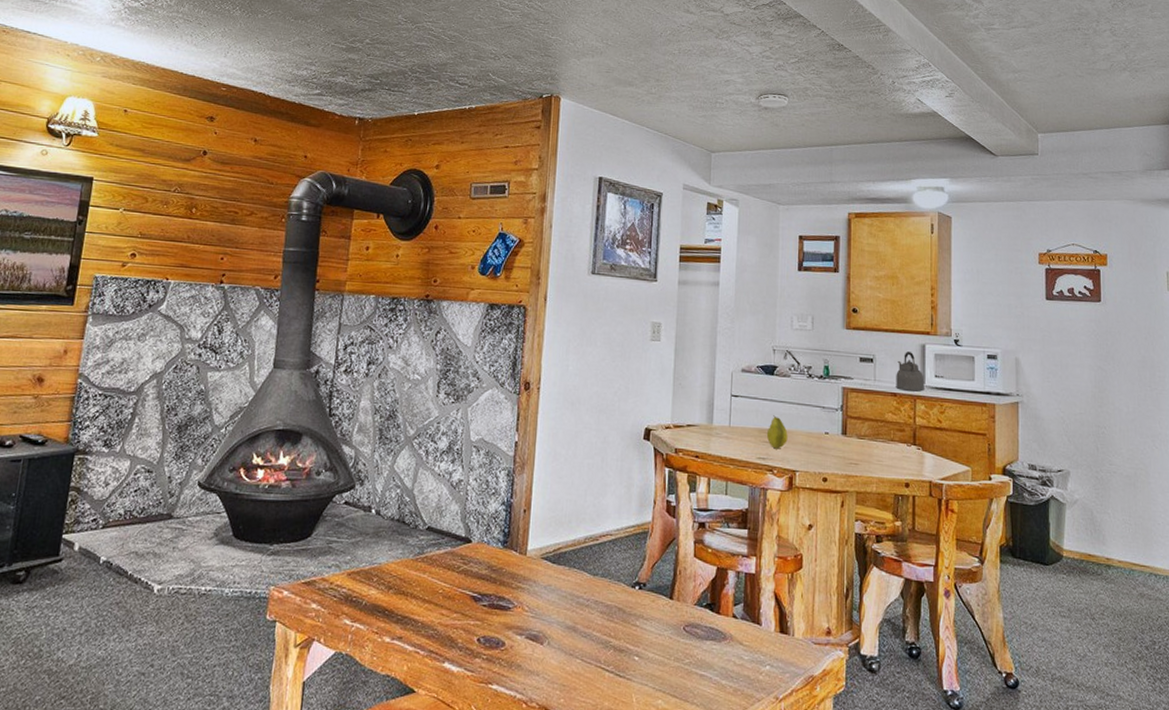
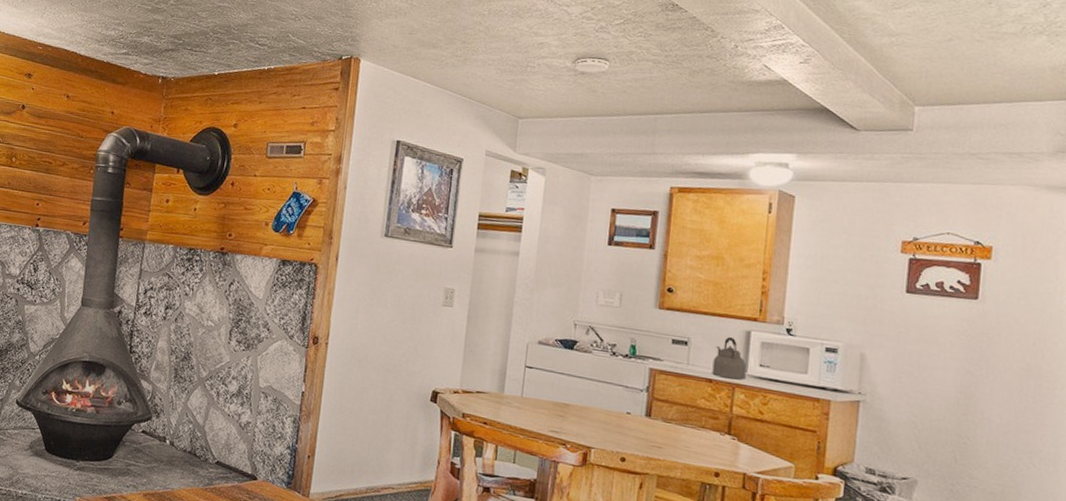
fruit: present [766,415,788,449] -> none [561,390,585,424]

